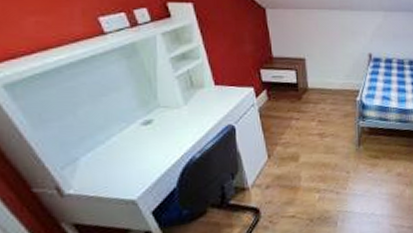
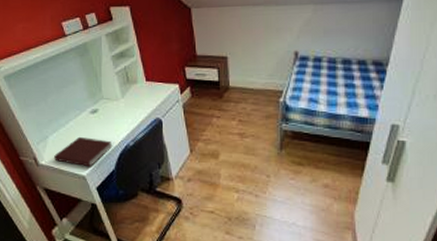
notebook: none [89,153,174,190] -> present [54,136,113,167]

